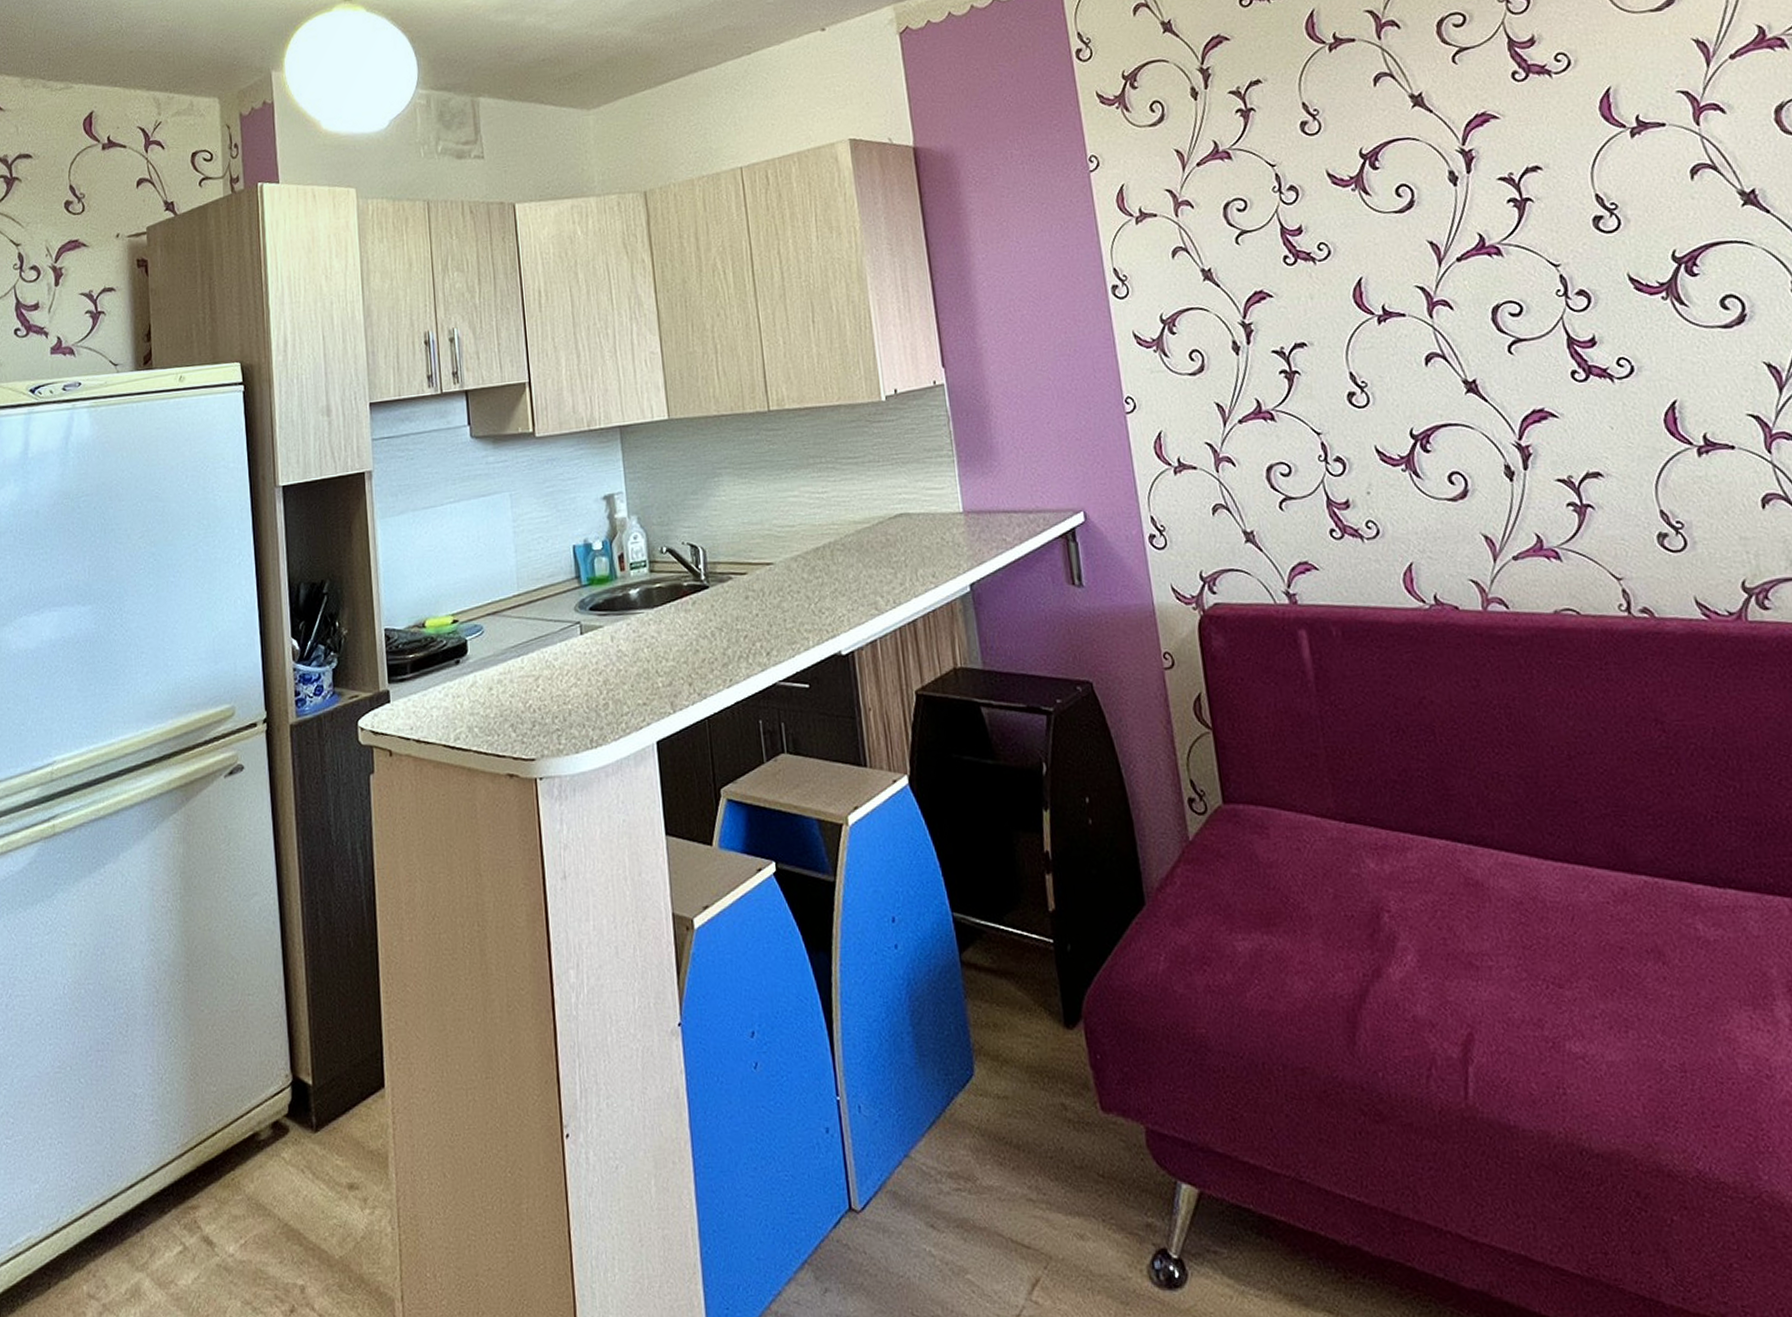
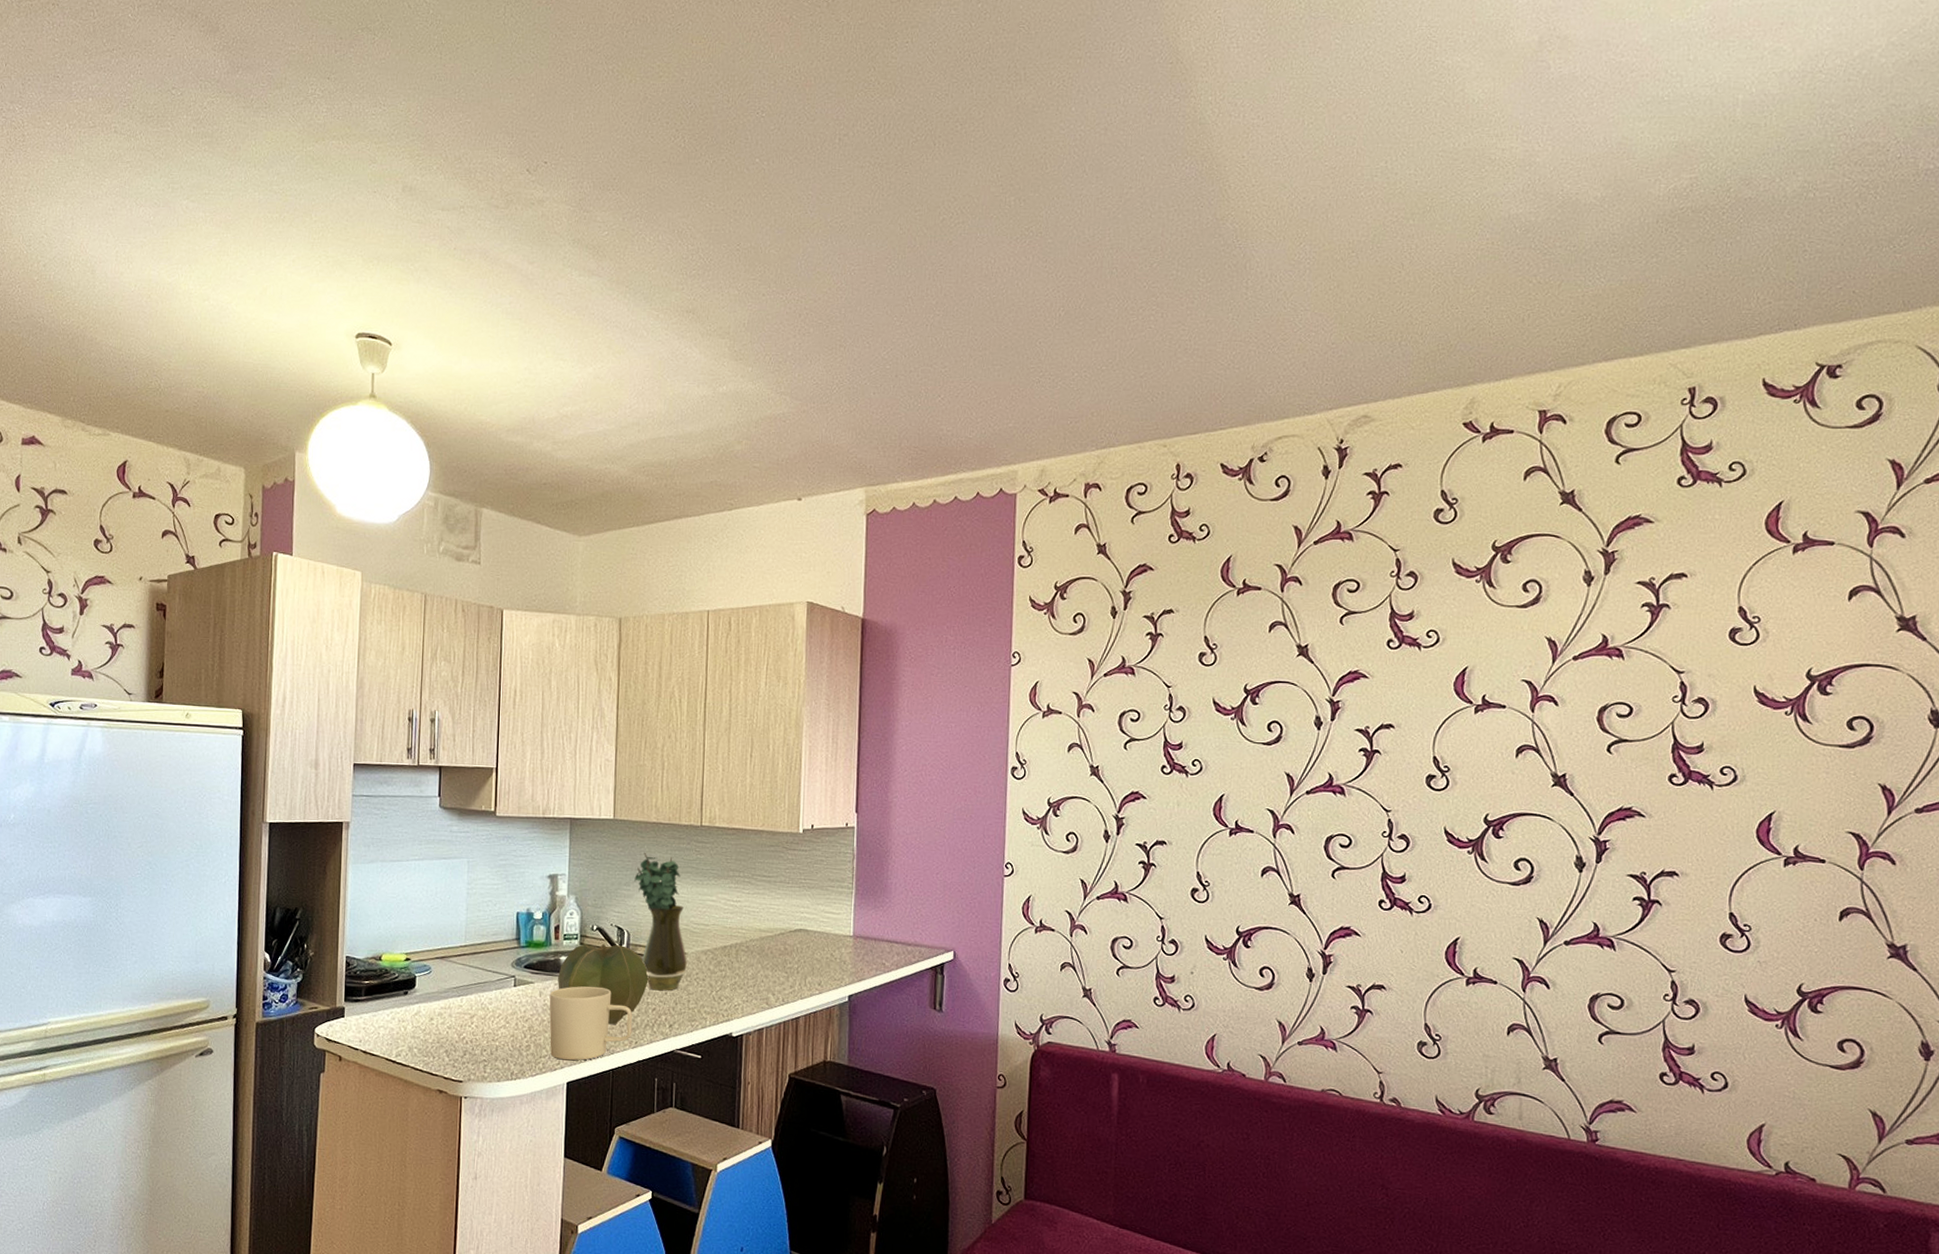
mug: none [622,619,725,715] -> present [549,986,633,1061]
cabbage: none [629,566,735,662] -> present [558,944,649,1024]
vase: none [701,451,777,614] -> present [634,852,687,991]

